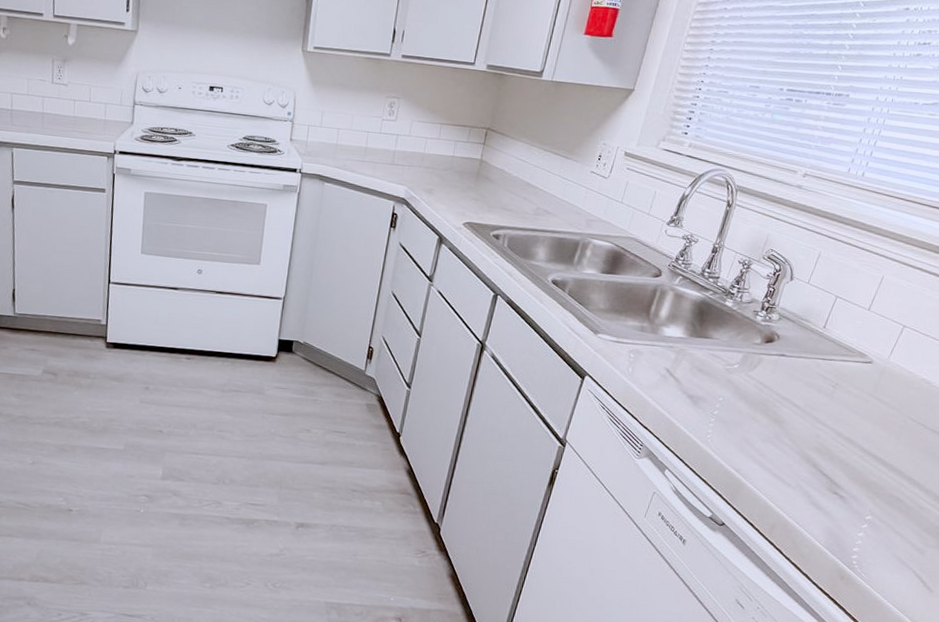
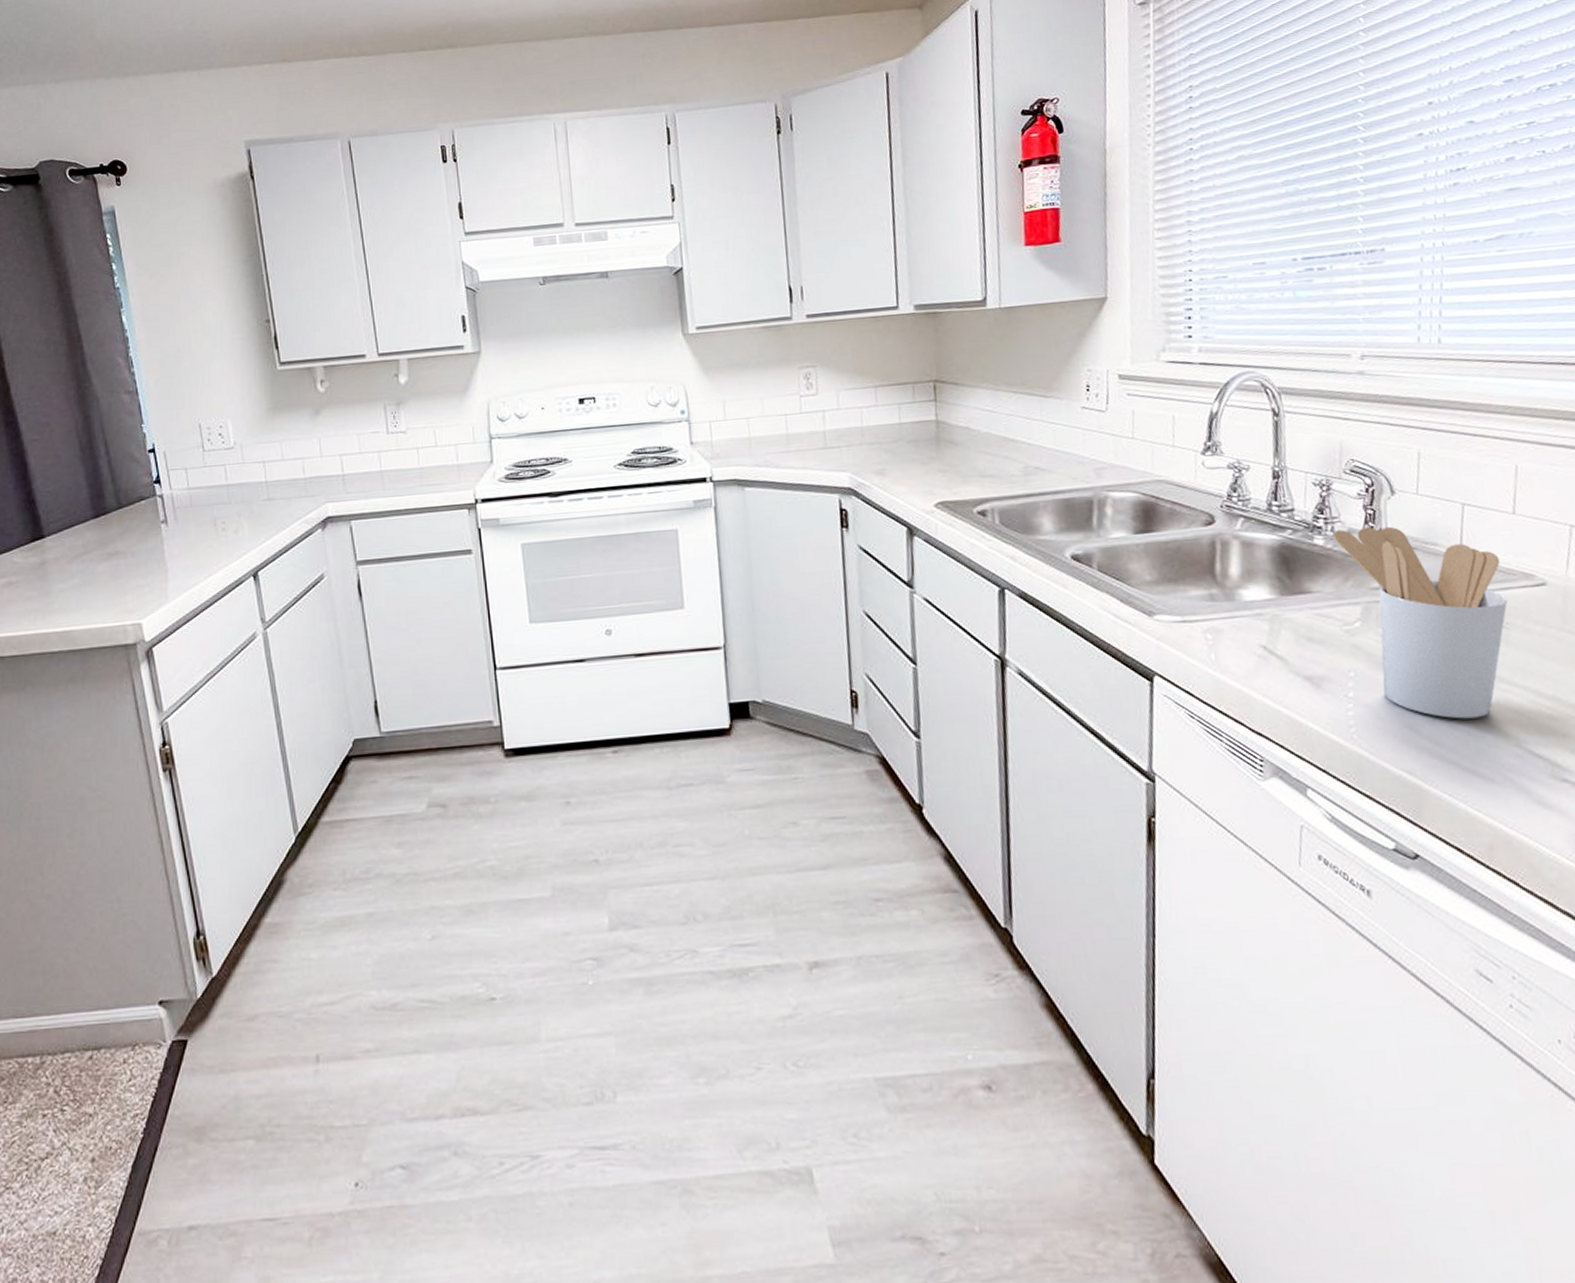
utensil holder: none [738,298,848,444] -> present [1333,526,1508,719]

